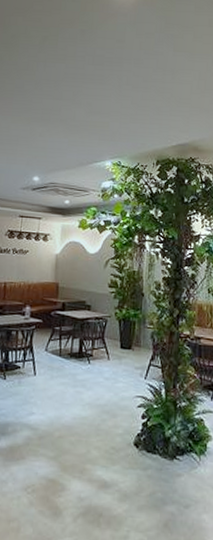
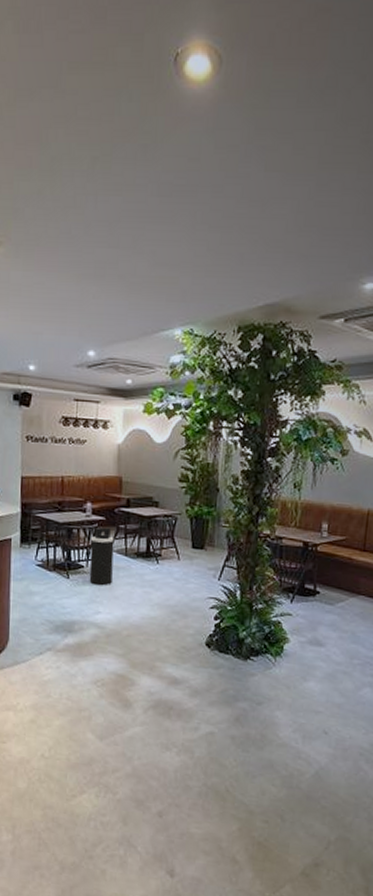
trash can: none [24,329,50,387] -> present [89,527,115,586]

